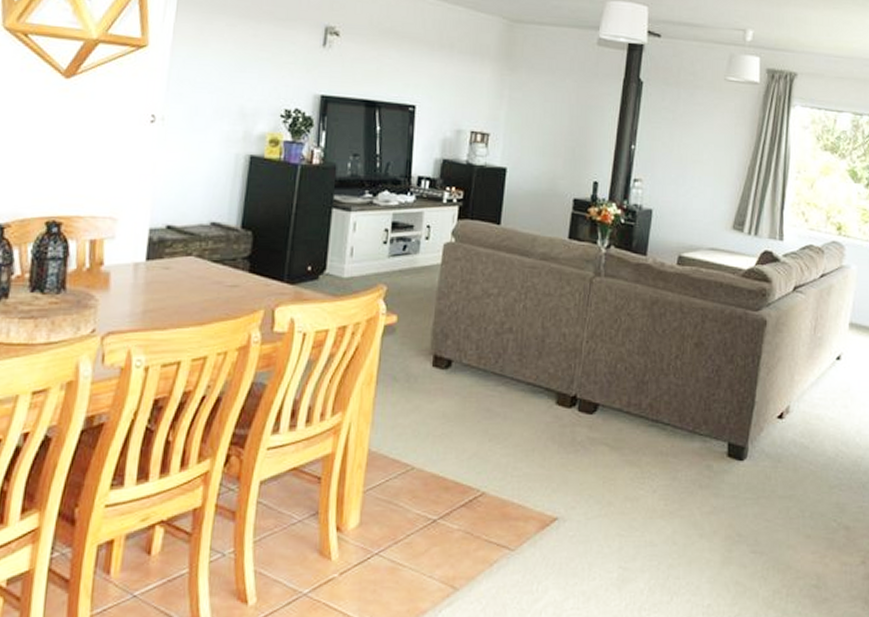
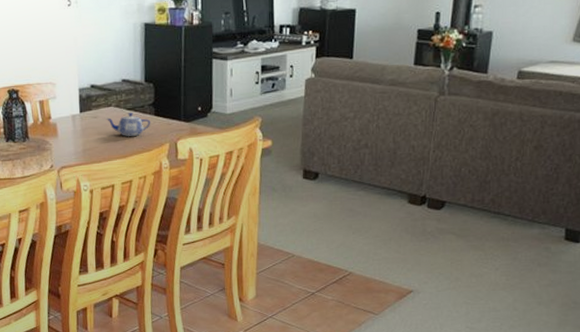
teapot: none [183,265,243,298] -> present [107,112,151,137]

